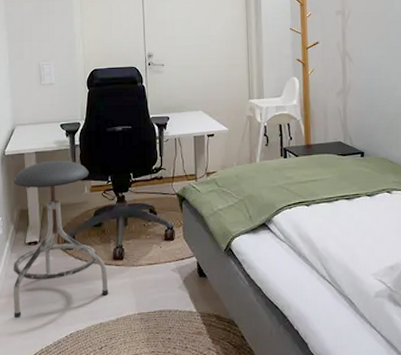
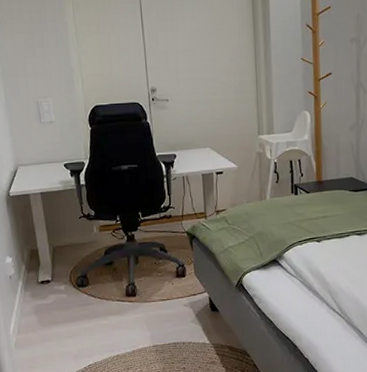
stool: present [13,160,109,319] -> none [20,200,124,352]

